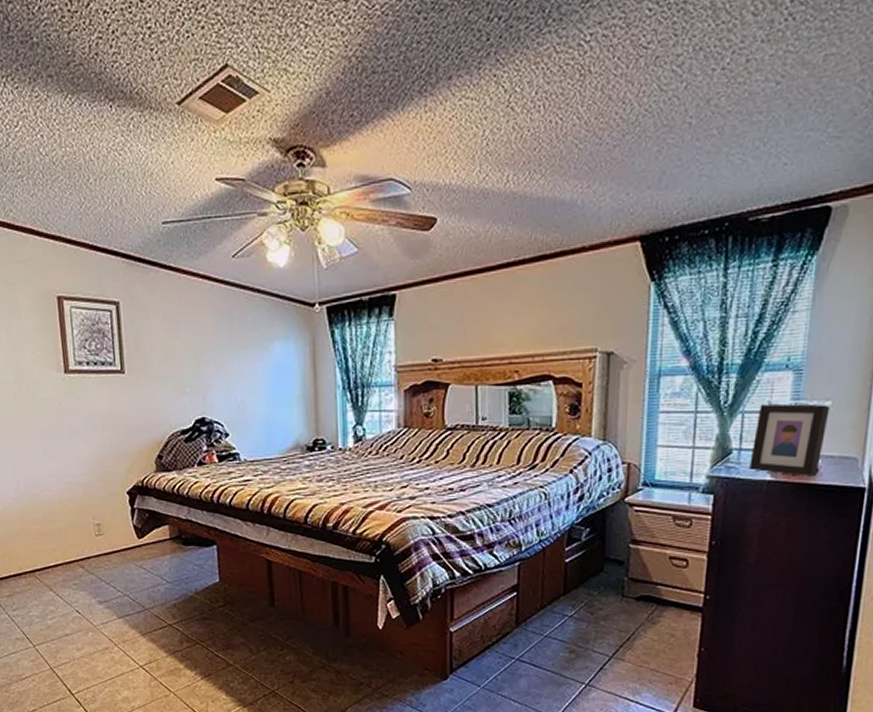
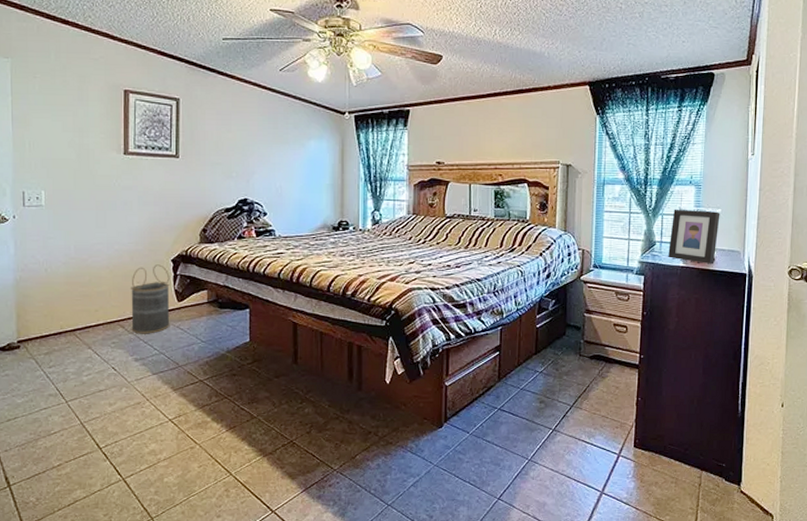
basket: none [87,497,132,575] -> present [131,264,170,334]

